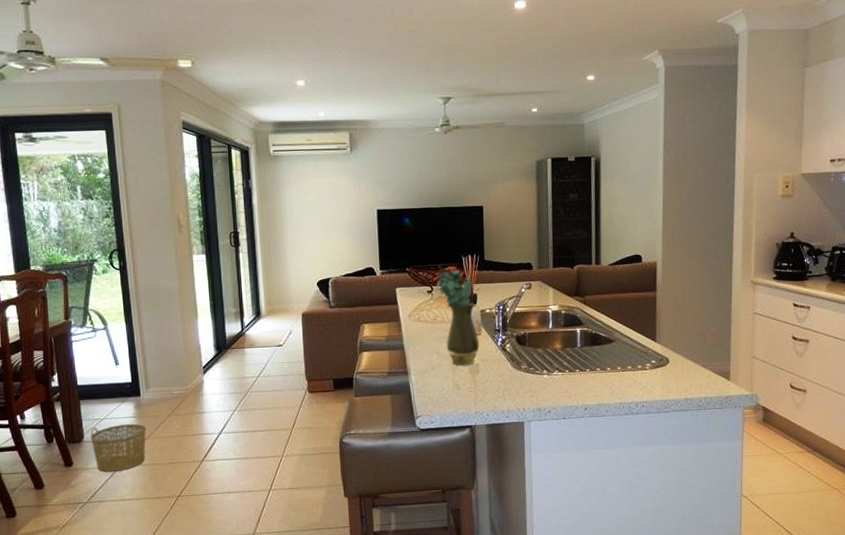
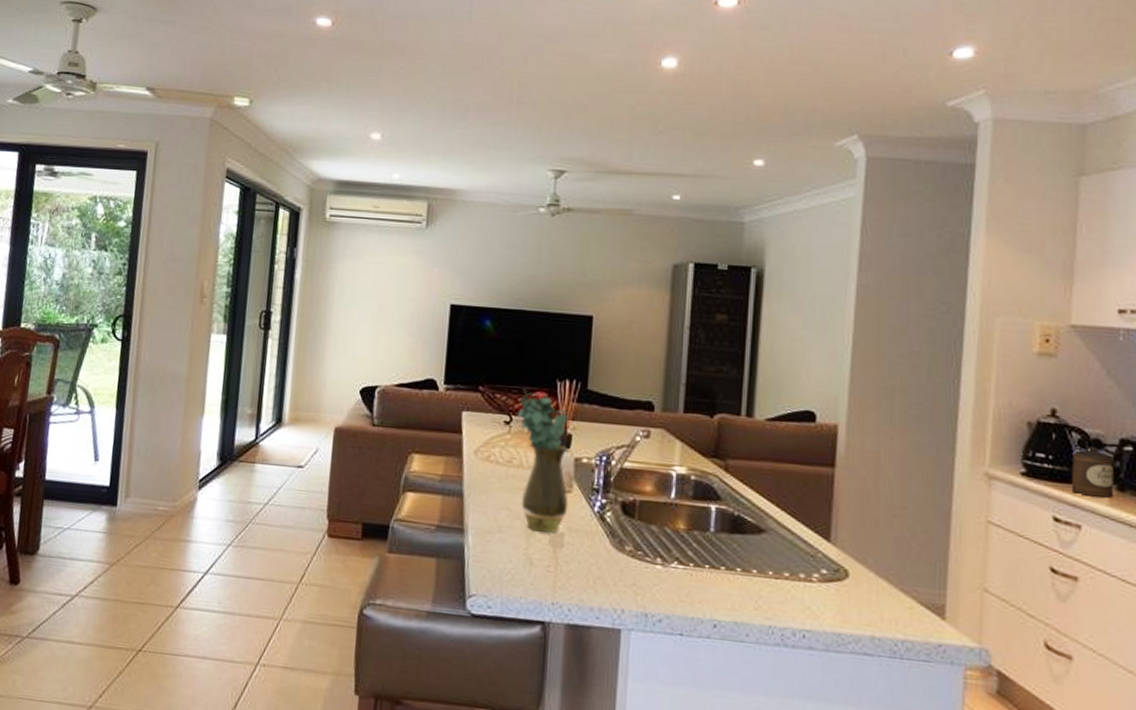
basket: present [90,423,146,473] -> none [46,538,116,603]
canister: none [803,254,829,287] -> present [1071,446,1114,498]

